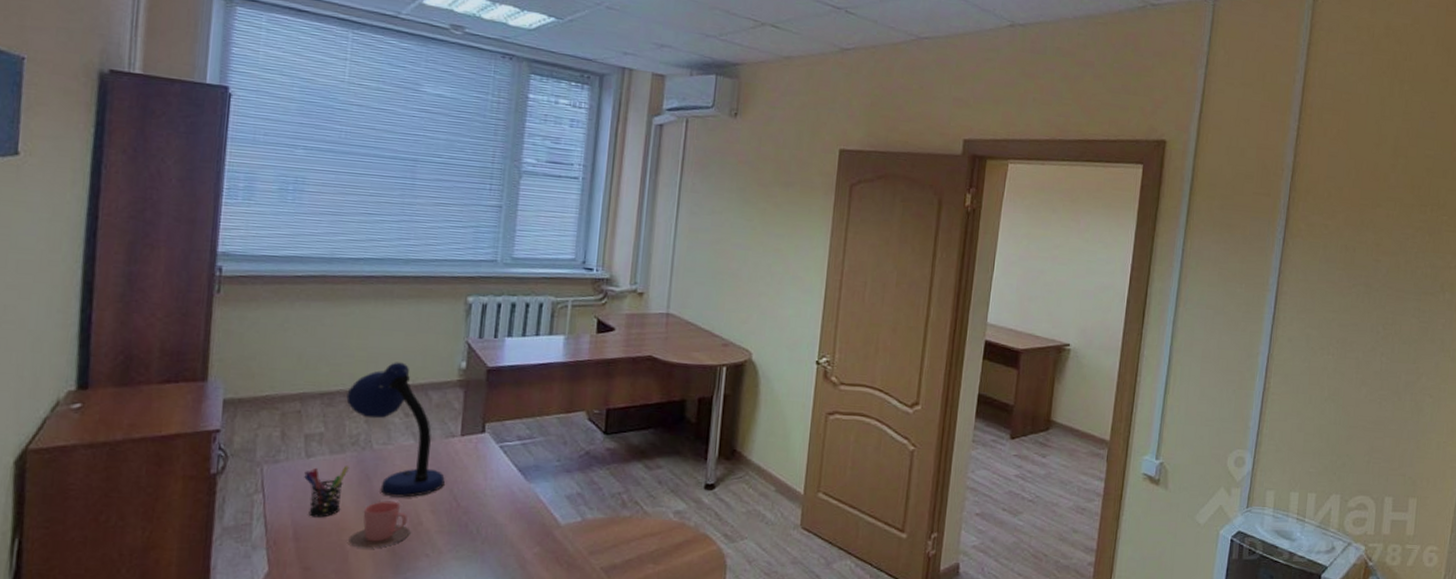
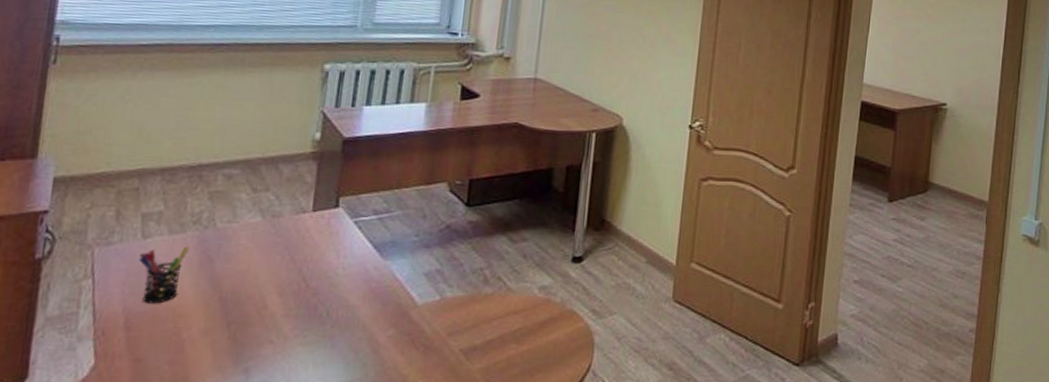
desk lamp: present [346,362,445,498] -> none [189,134,294,279]
cup: present [348,501,411,549] -> none [185,283,254,336]

